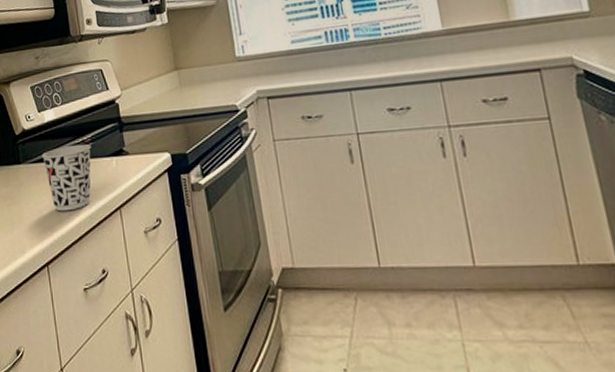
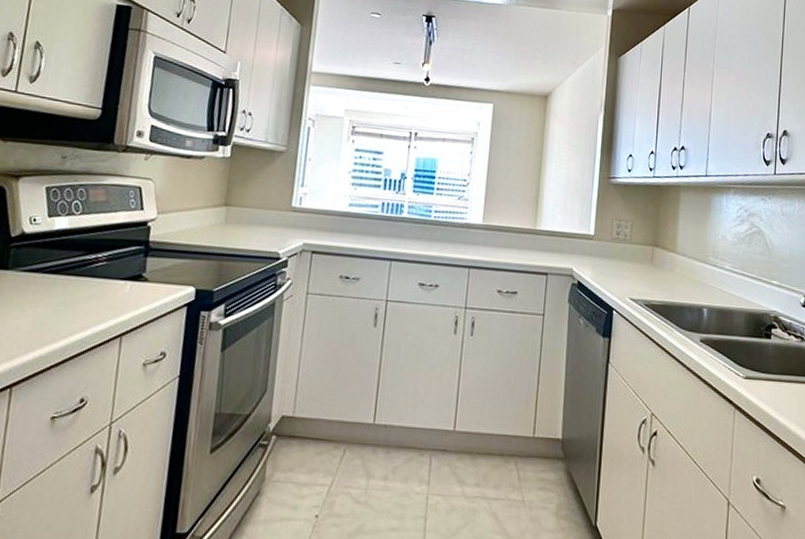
cup: present [42,144,91,212] -> none [38,260,105,331]

